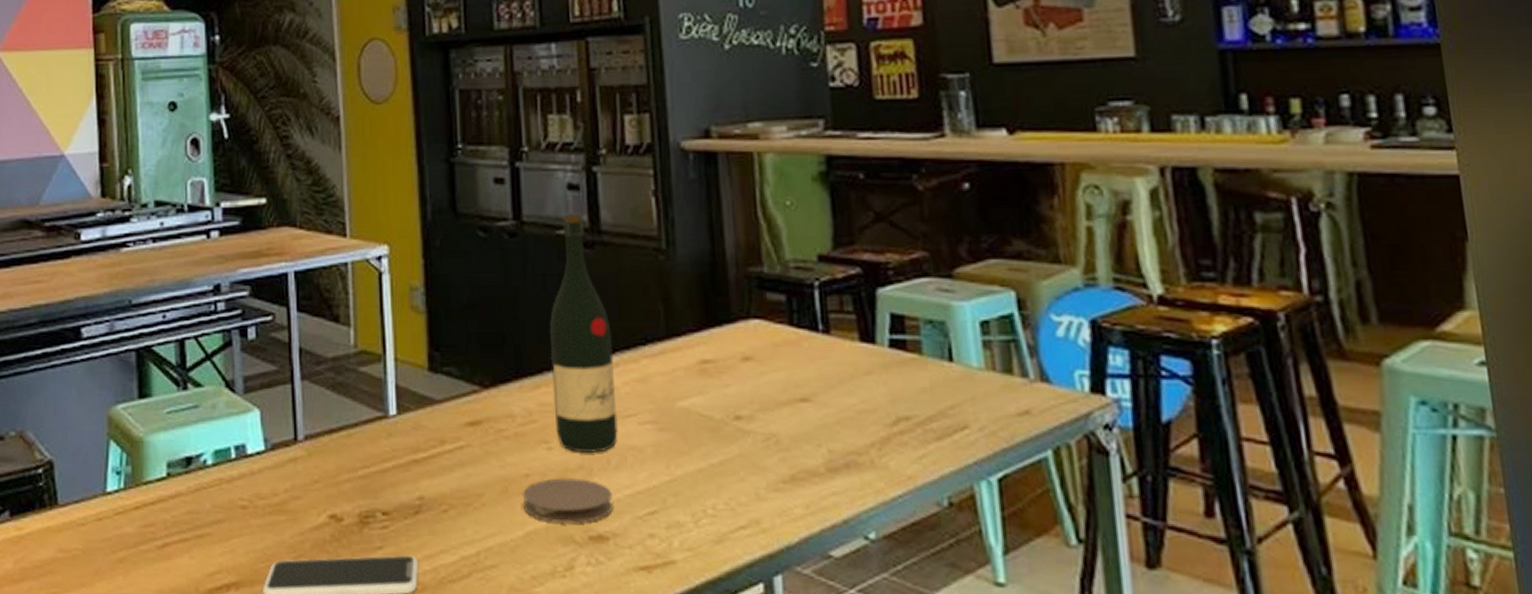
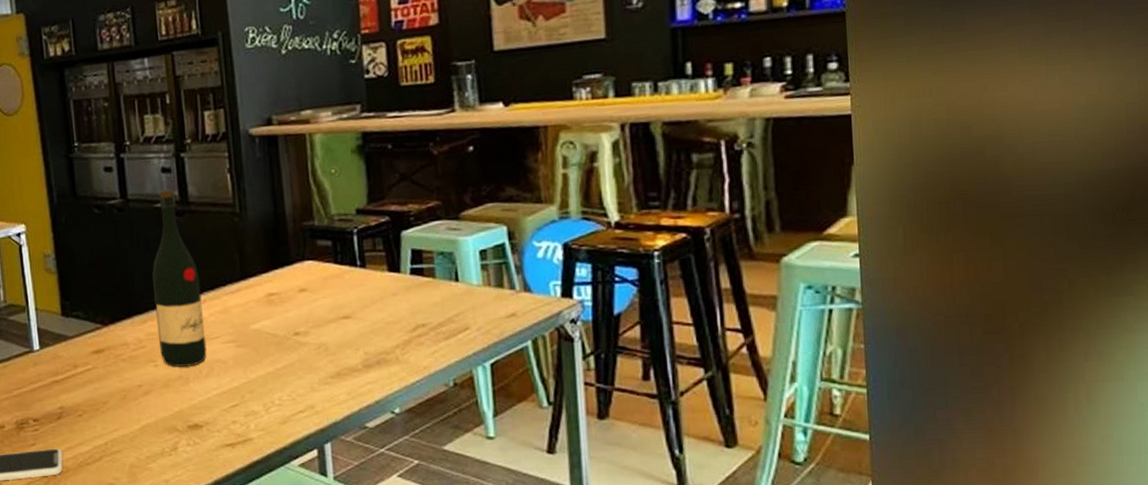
coaster: present [522,478,613,525] -> none [136,385,205,419]

